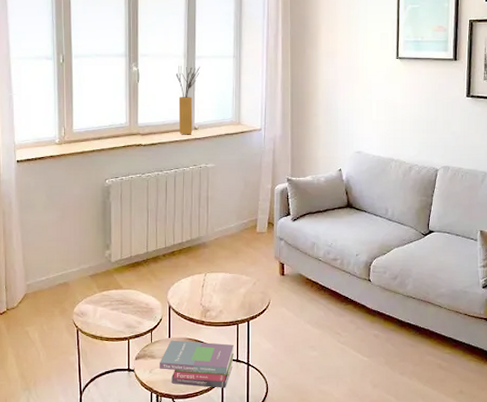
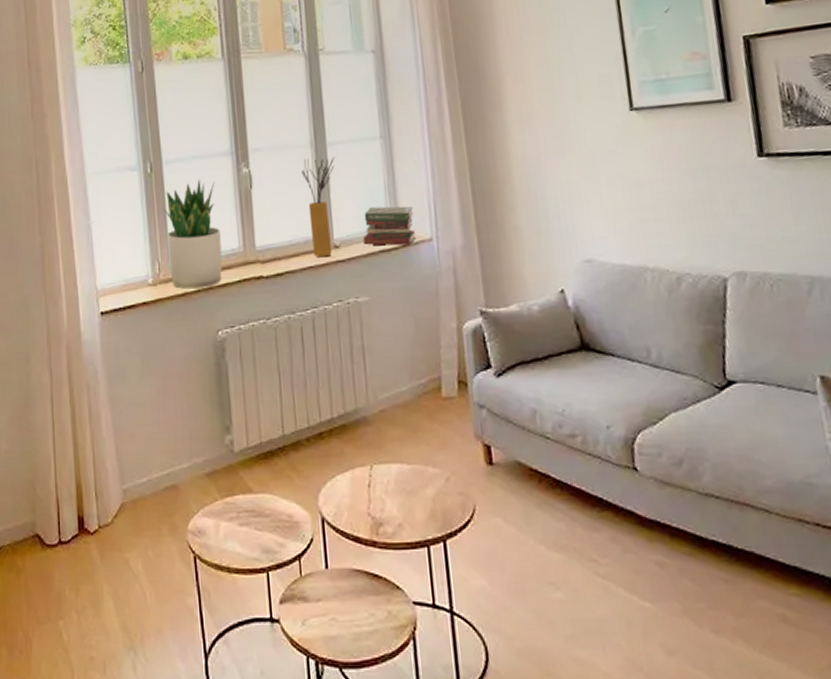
planter: none [71,71,113,149] -> present [163,179,223,290]
books: present [160,340,234,388] -> none [315,572,428,652]
books: none [215,104,251,133] -> present [363,206,416,247]

